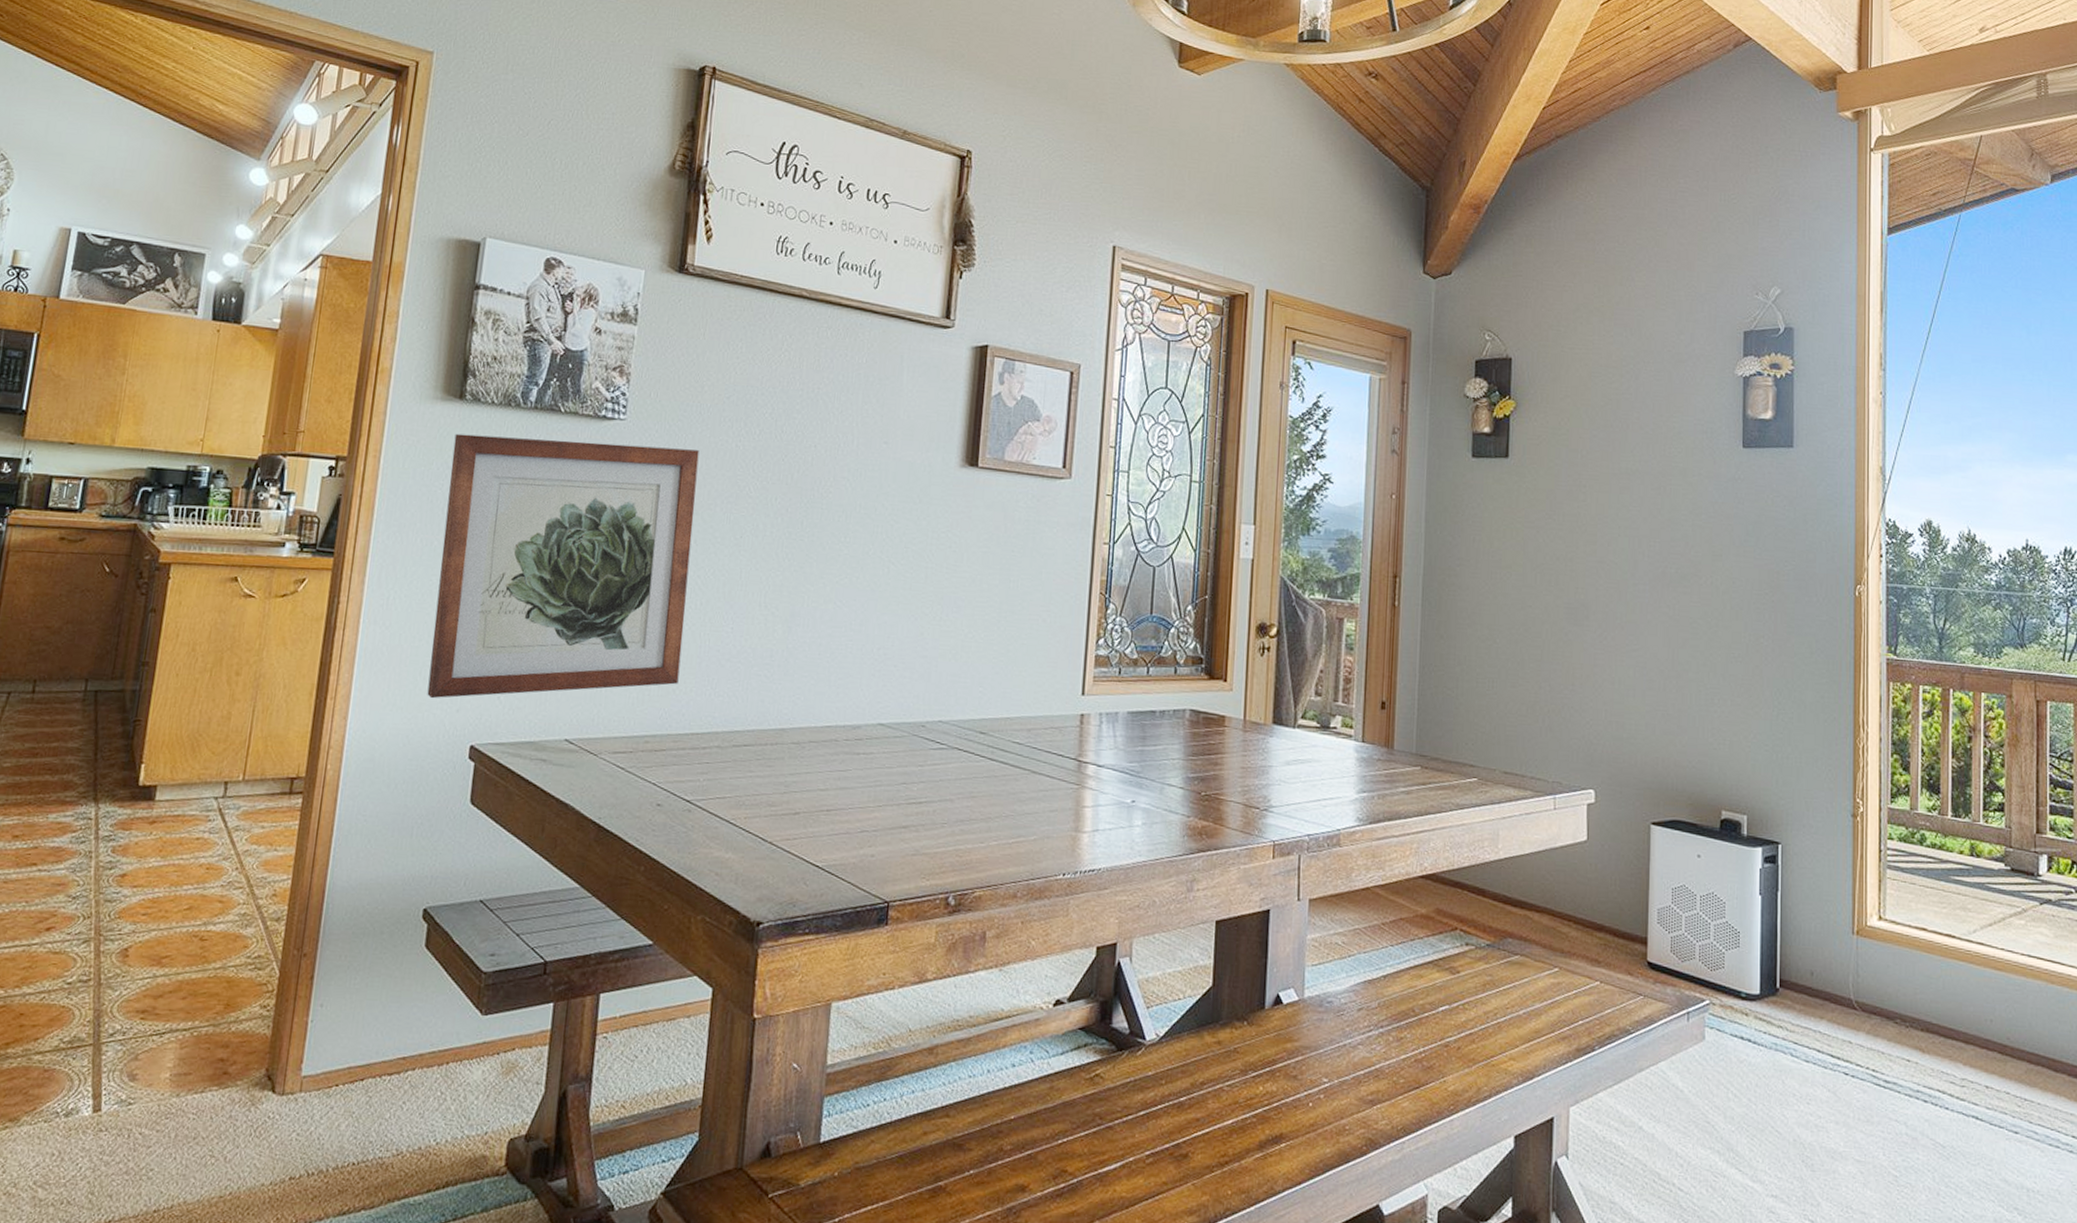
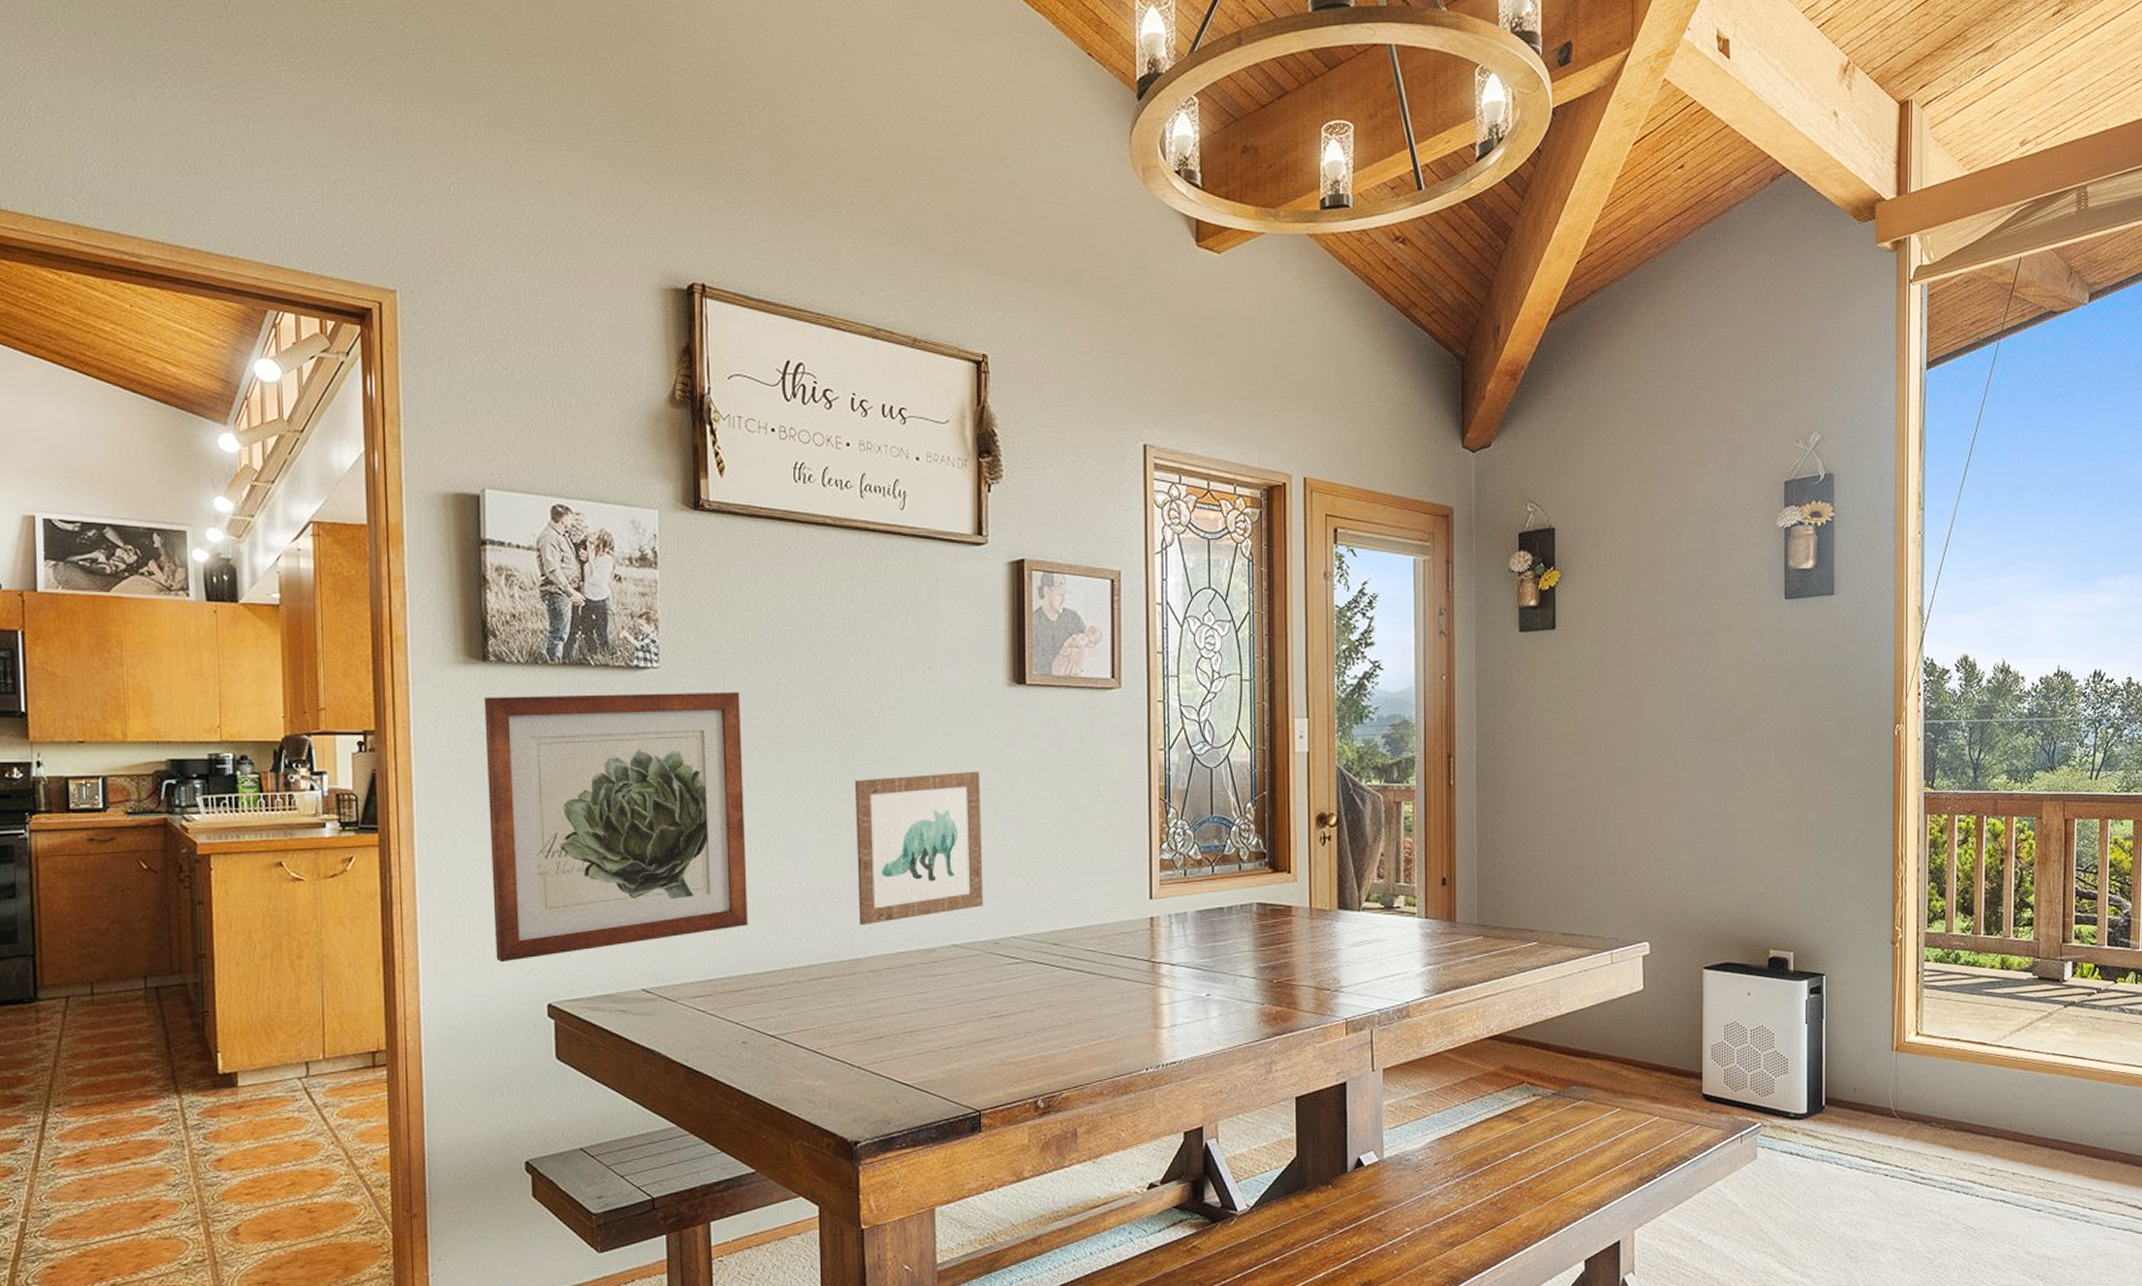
wall art: none [789,546,924,695] -> present [854,771,984,926]

